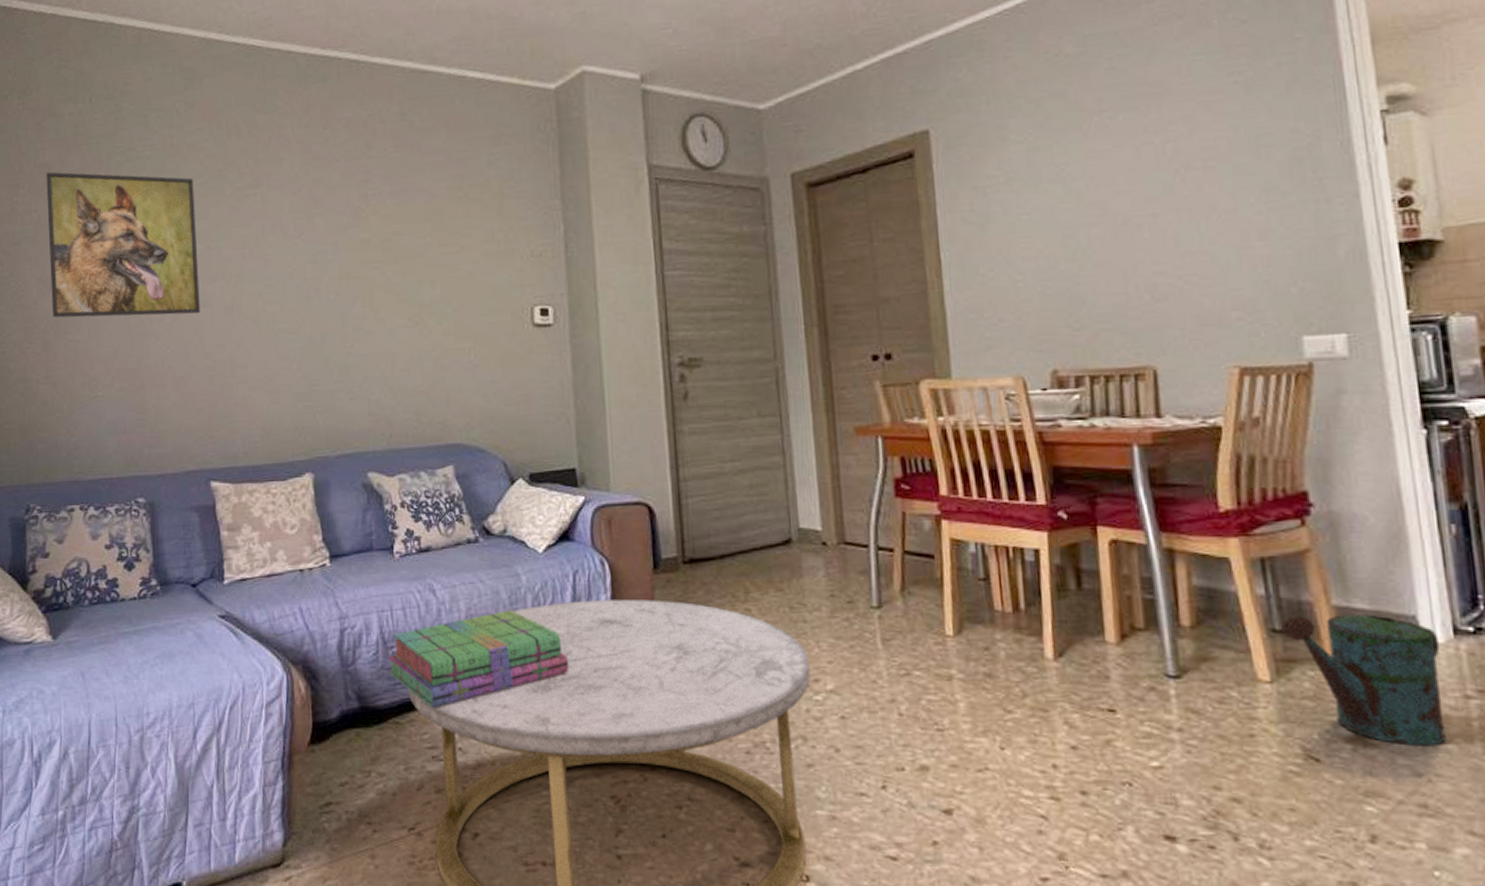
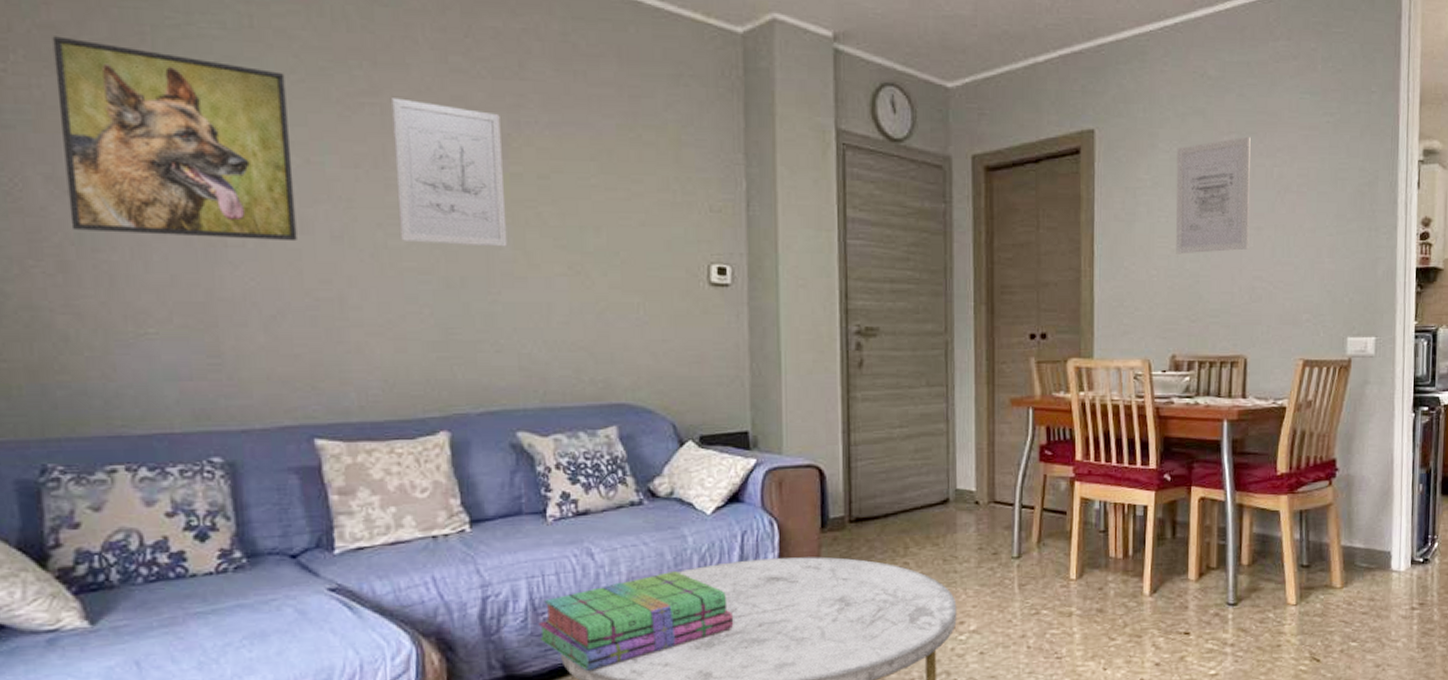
wall art: none [268,186,359,308] -> present [390,98,508,247]
wall art: none [1033,112,1144,255] -> present [1175,136,1251,254]
watering can: present [1280,614,1446,746] -> none [1306,551,1402,646]

